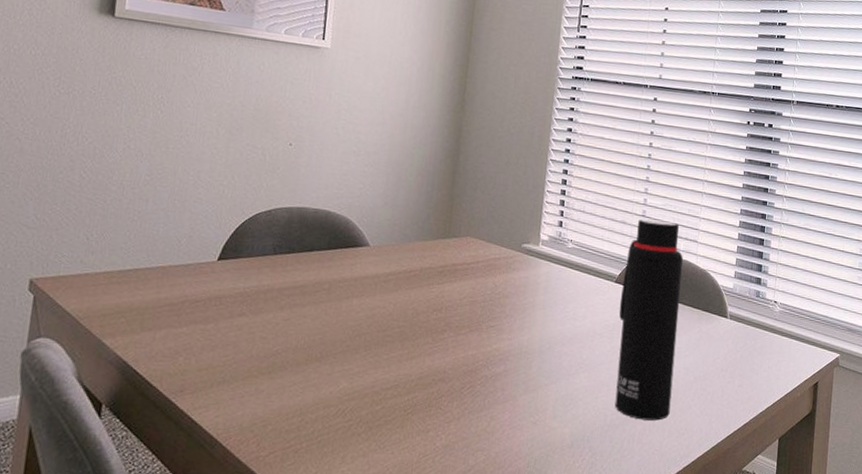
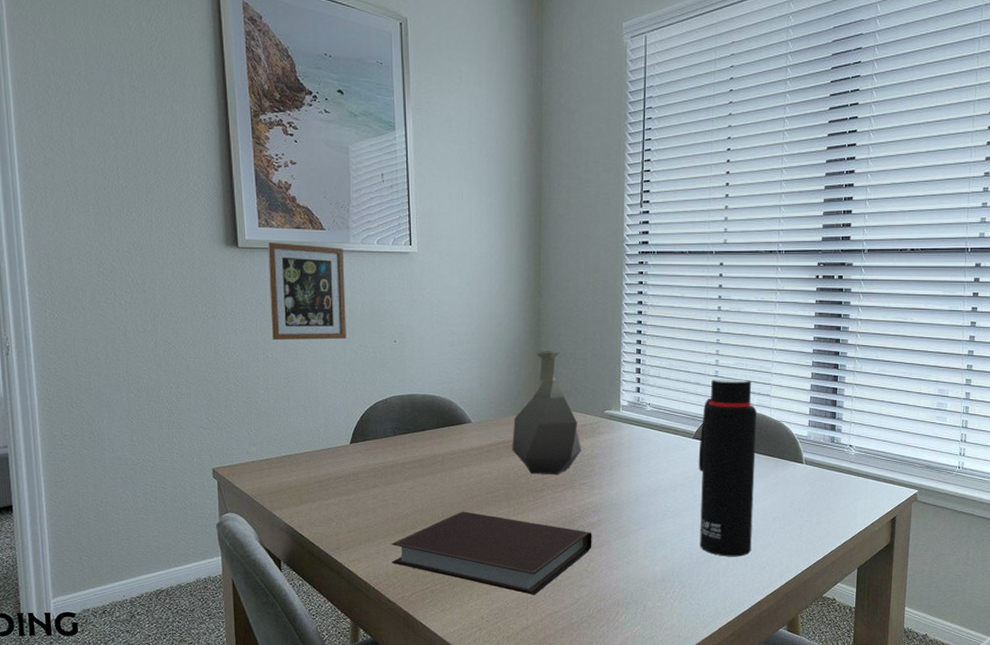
picture frame: none [139,16,244,136] -> present [267,242,346,341]
notebook: none [248,351,496,460] -> present [391,511,592,596]
vase: none [413,171,494,315] -> present [512,351,582,475]

